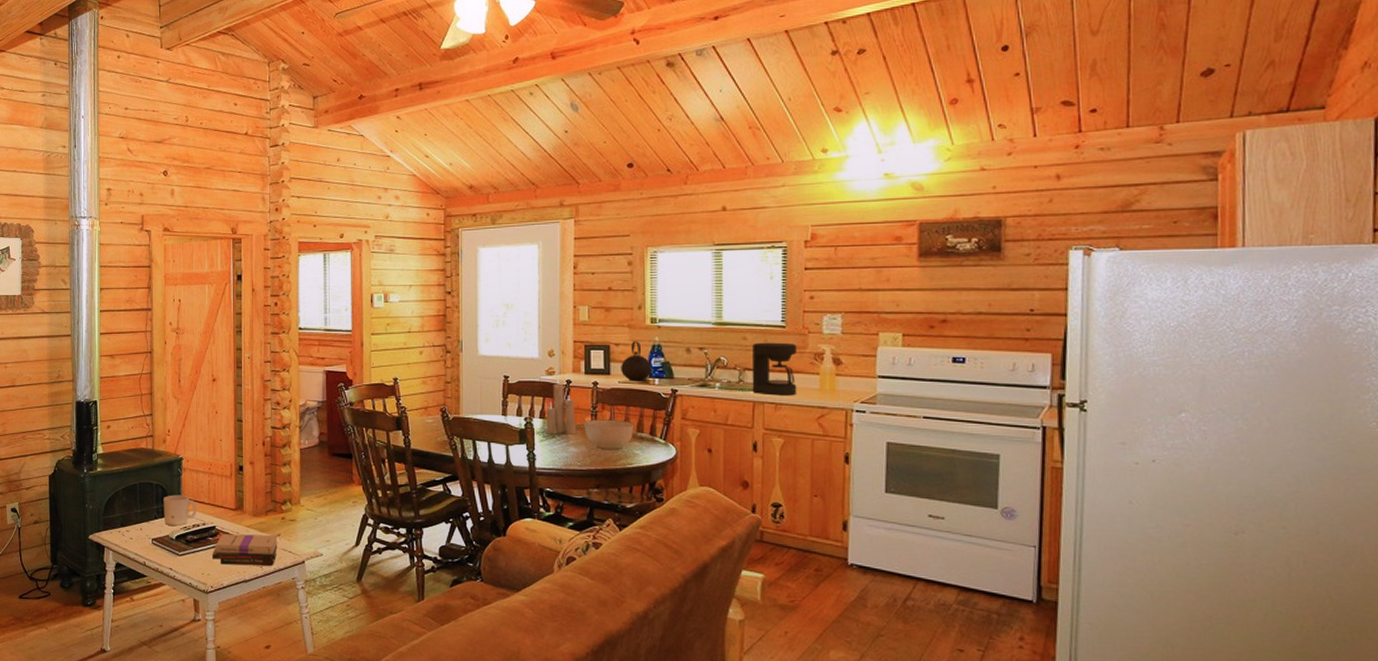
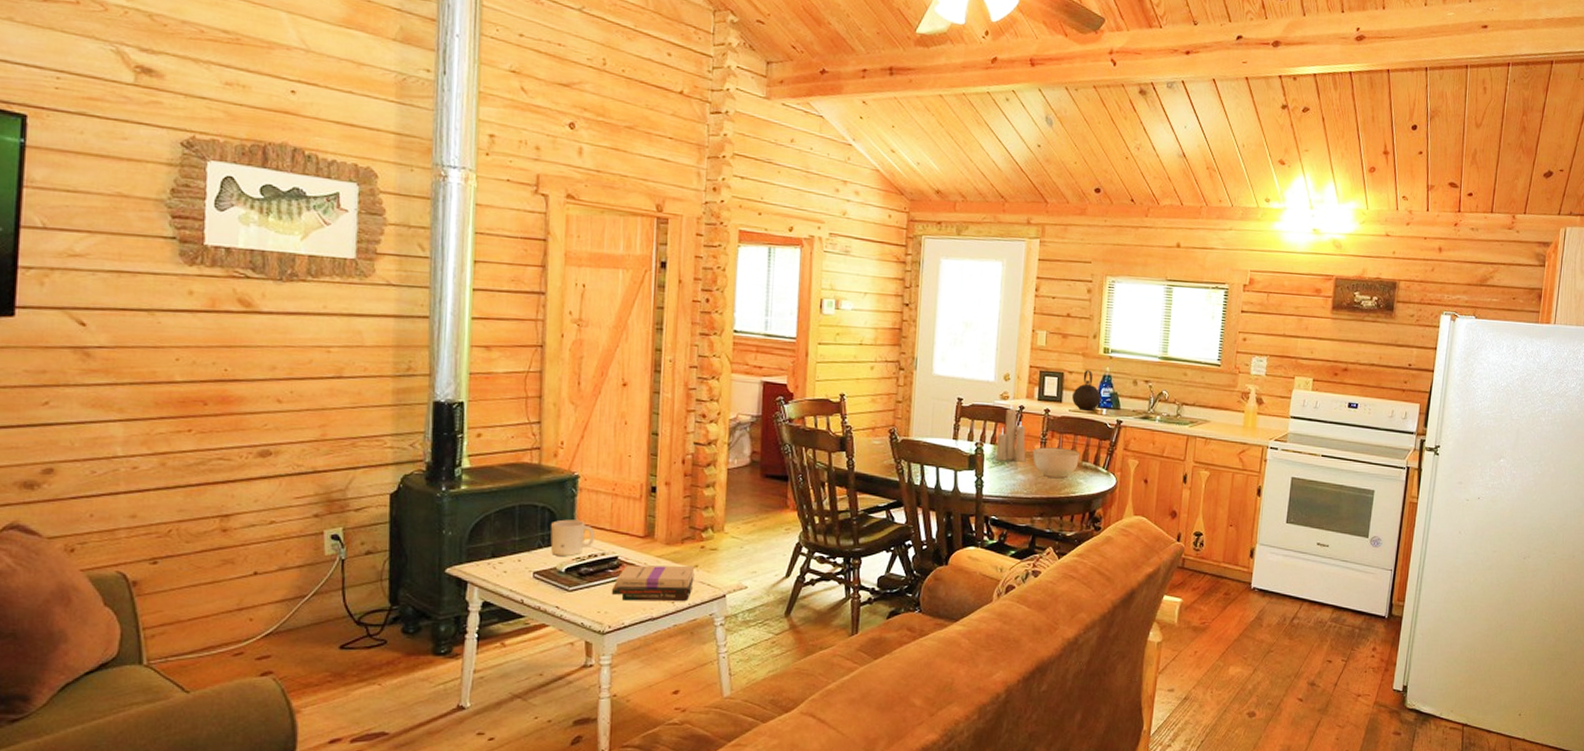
coffee maker: present [751,342,798,396] -> none [1187,378,1229,431]

